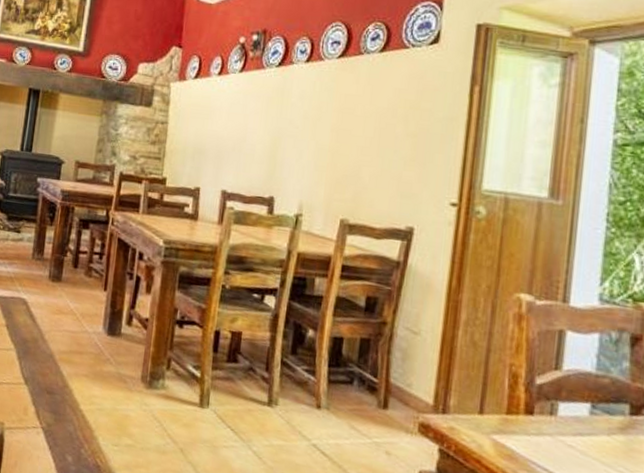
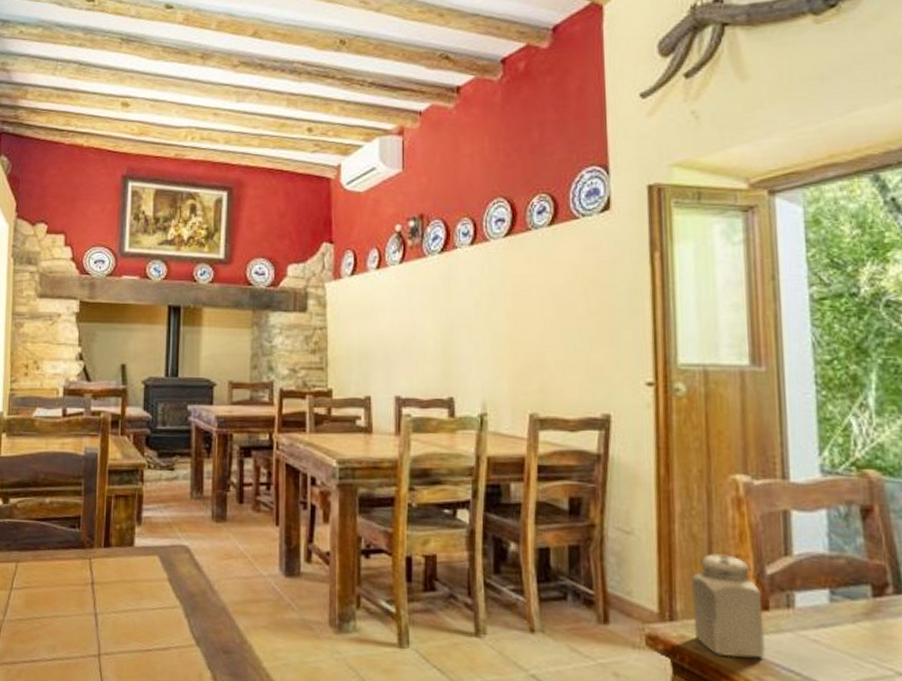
salt shaker: none [463,360,529,455] -> present [690,554,765,658]

